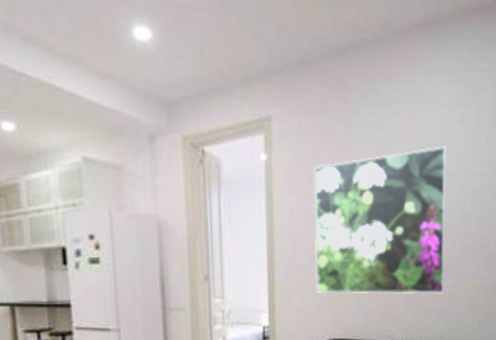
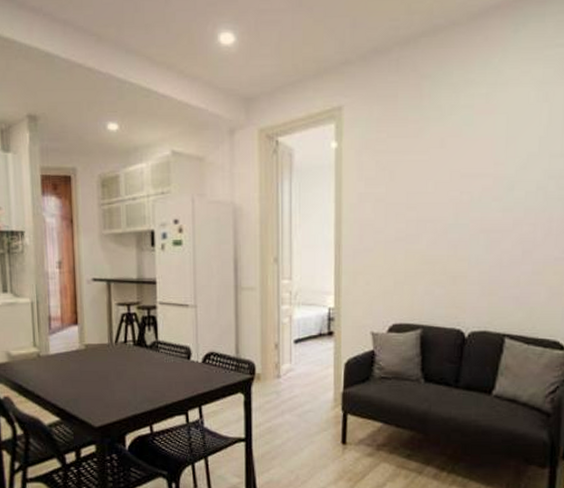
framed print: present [314,146,447,294] -> none [382,127,527,281]

